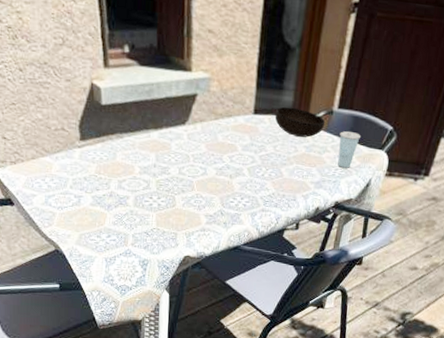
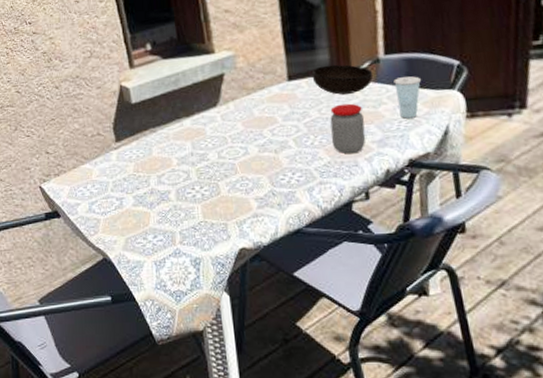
jar: none [279,144,310,189] -> present [330,103,366,153]

